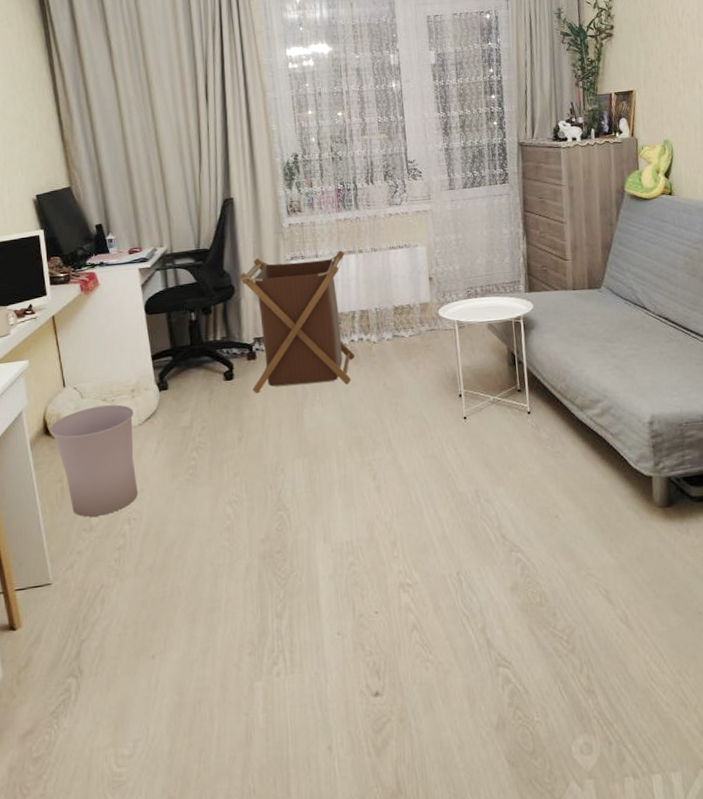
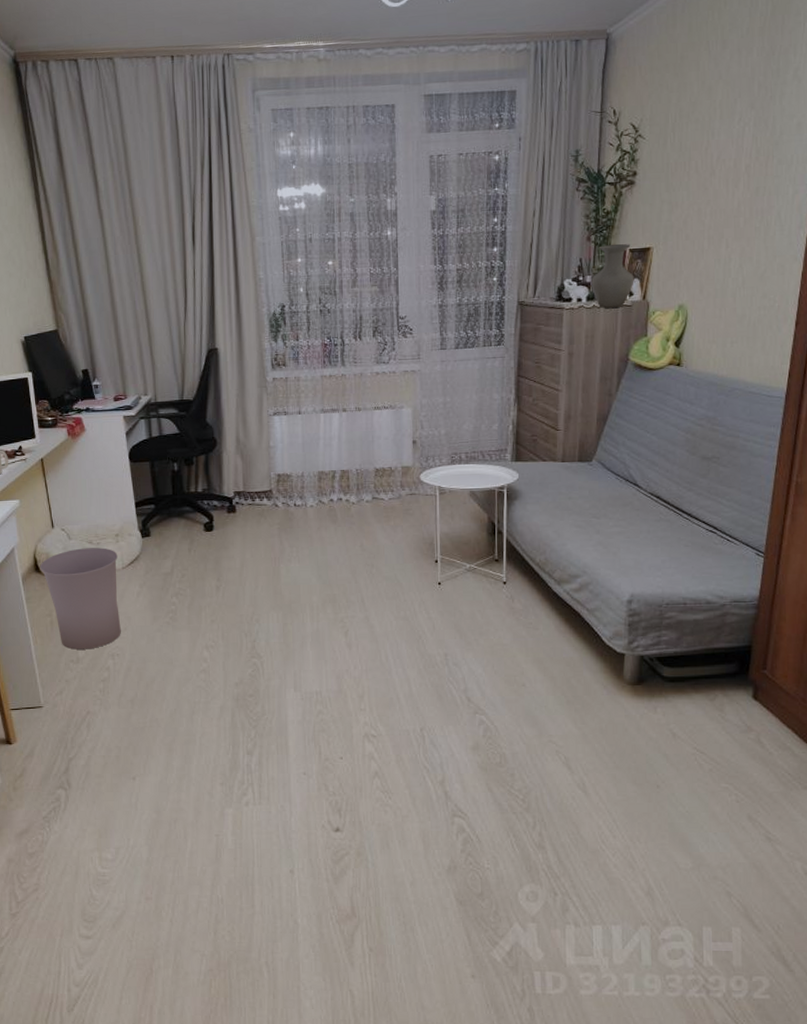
laundry basket: present [239,250,355,393] -> none [221,408,334,545]
vase: none [583,88,622,146] -> present [591,243,634,309]

